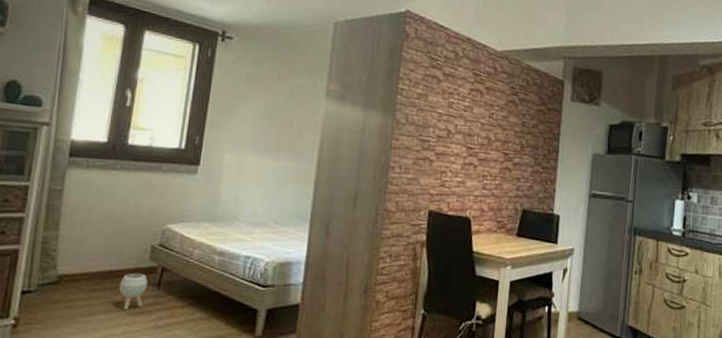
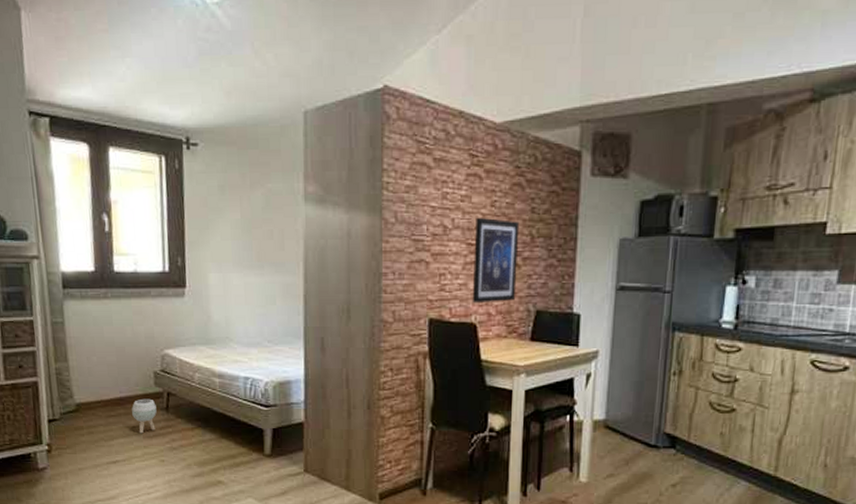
wall art: none [468,125,512,200] -> present [472,217,520,304]

